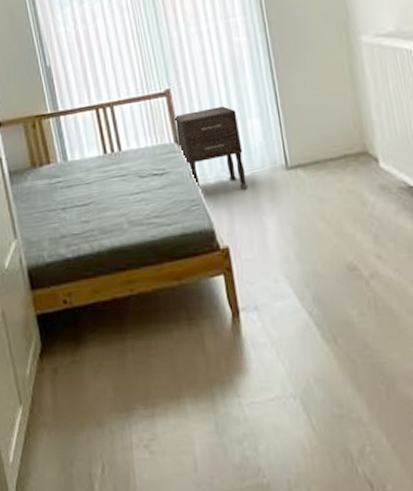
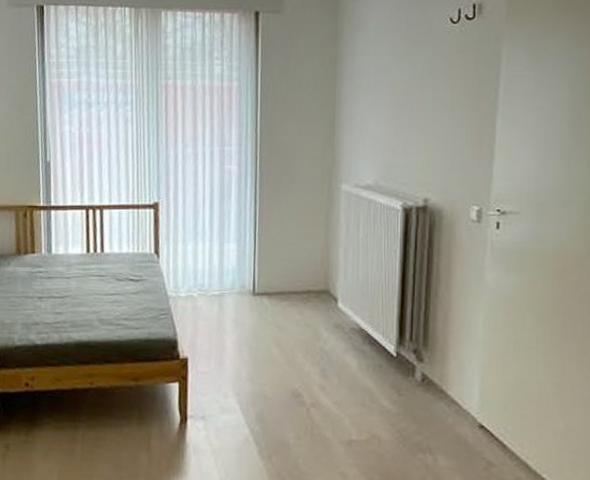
nightstand: present [172,106,247,190] -> none [156,226,217,307]

